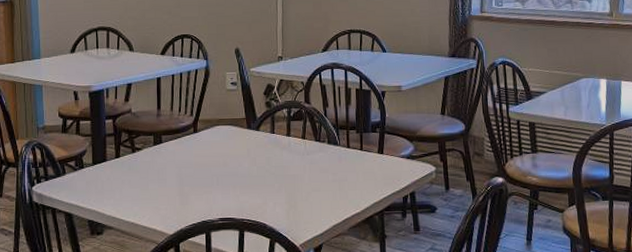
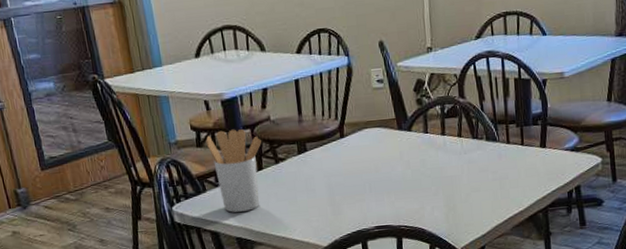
utensil holder: none [71,118,121,196] -> present [205,129,261,213]

